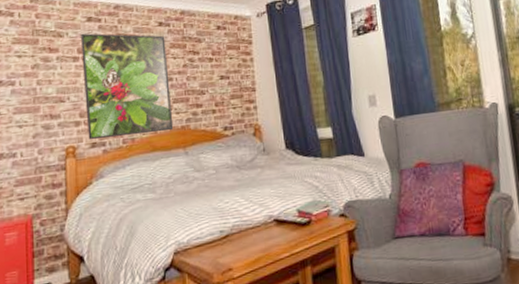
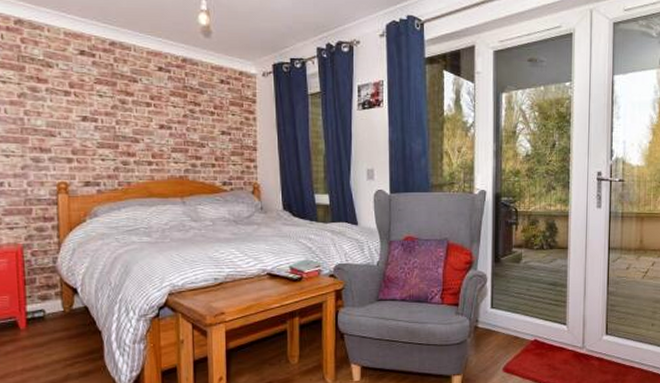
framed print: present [81,33,174,140] -> none [73,67,172,179]

